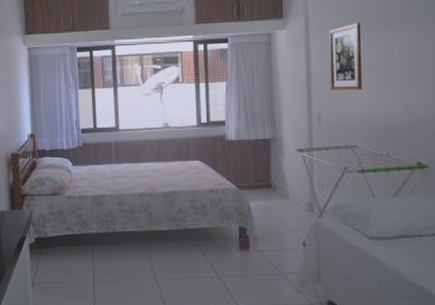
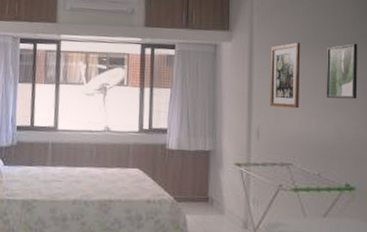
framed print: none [390,17,427,77] -> present [326,43,358,100]

